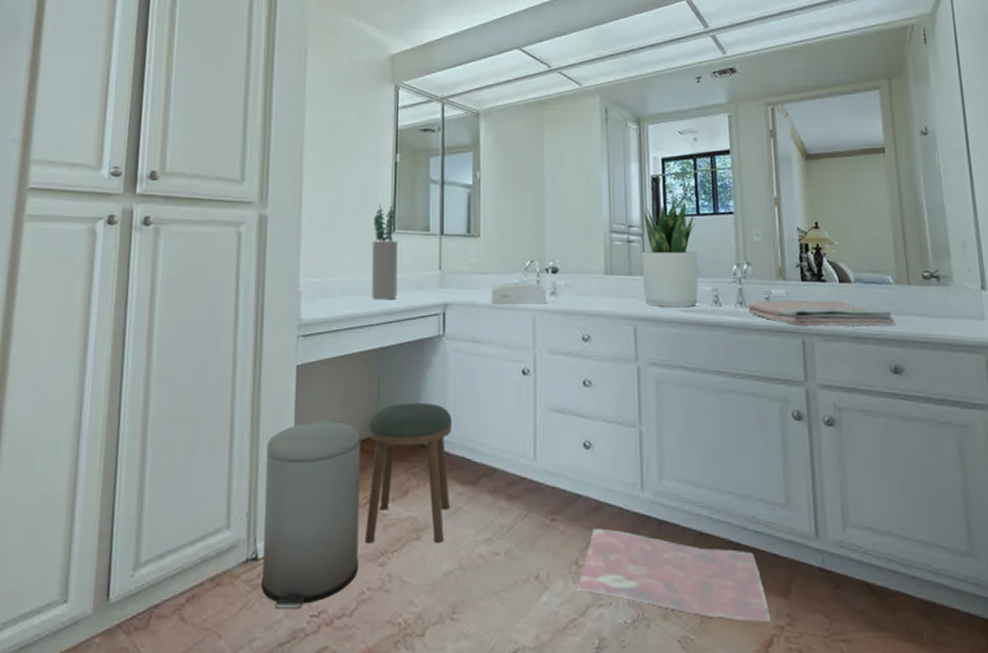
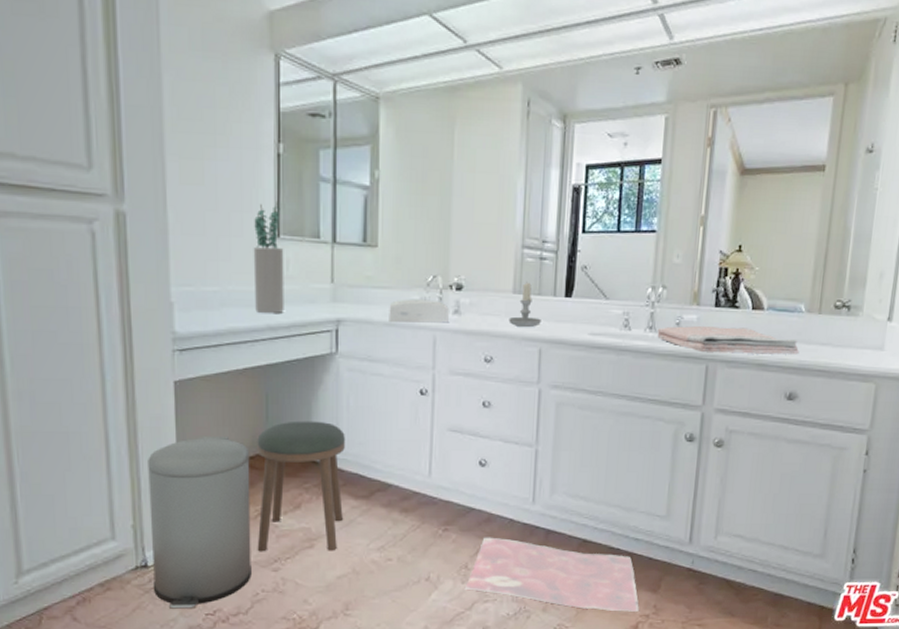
candle: none [603,263,634,307] -> present [509,282,541,328]
planter: present [641,200,699,308] -> none [552,213,615,331]

